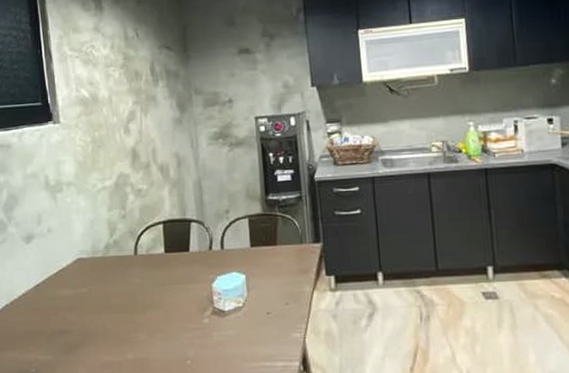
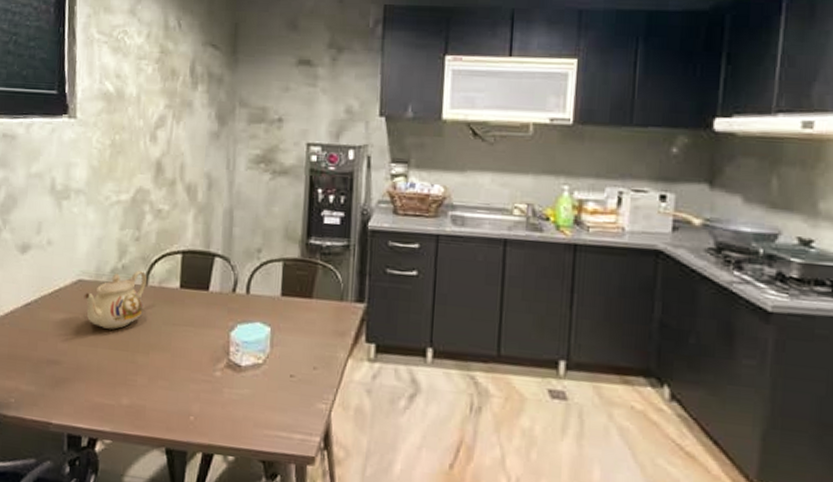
teapot: none [84,243,136,297] -> present [83,270,147,329]

